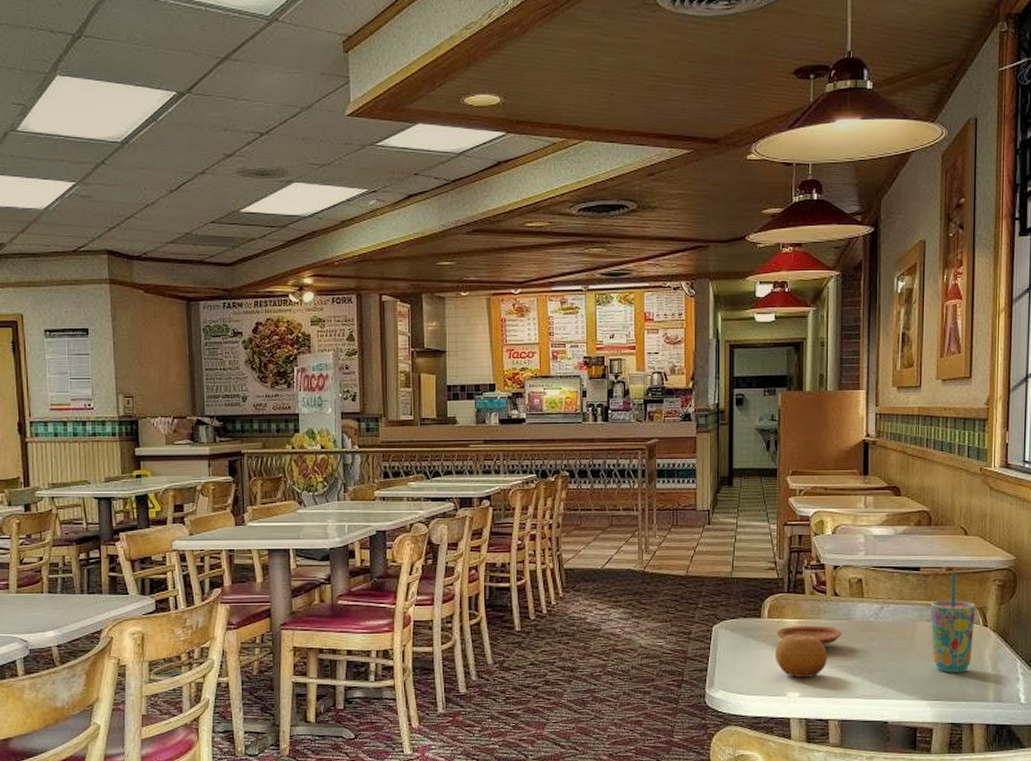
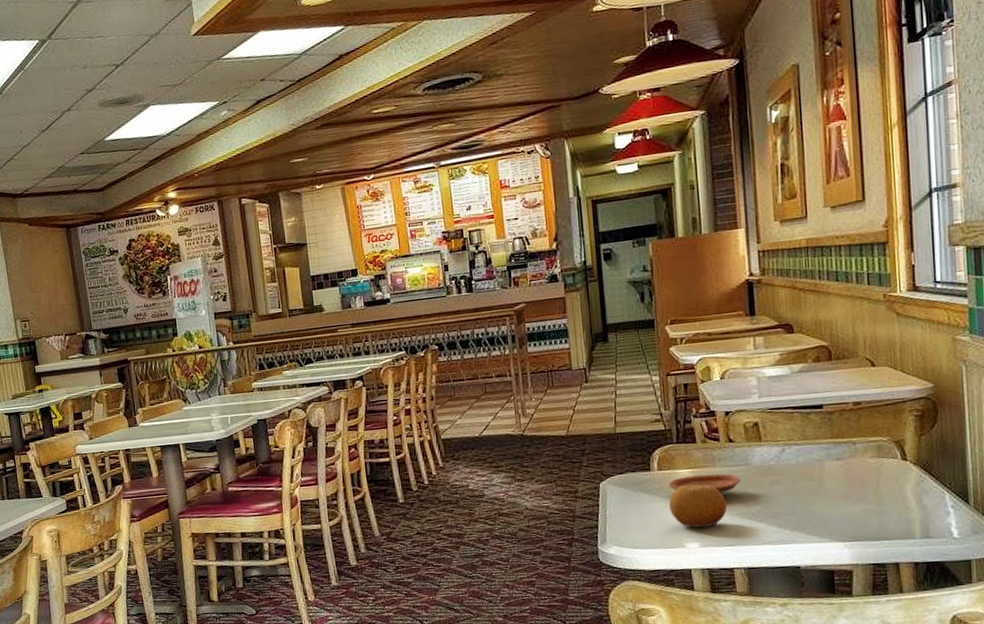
cup: present [931,572,976,673] -> none [839,406,892,512]

